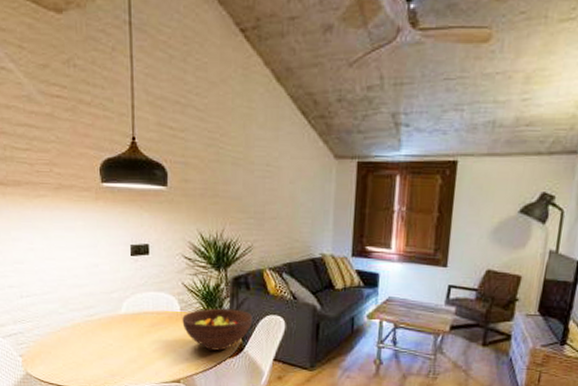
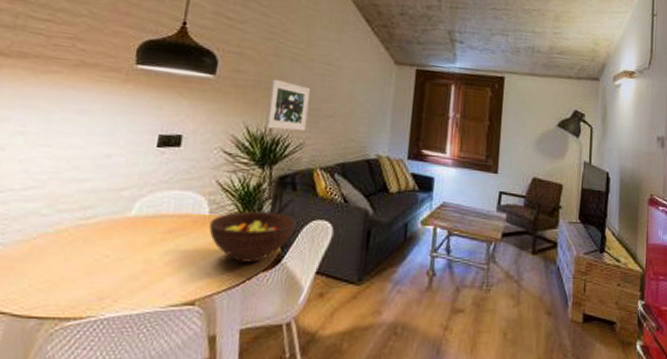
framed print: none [216,185,254,235] -> present [265,78,311,132]

